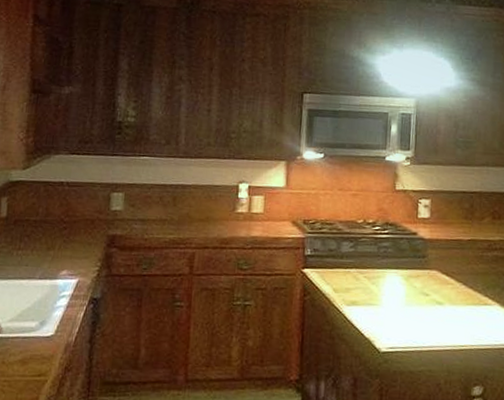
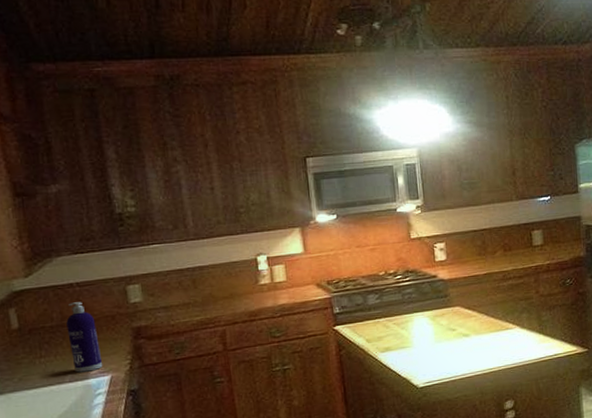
spray bottle: none [46,200,76,272] -> present [66,302,103,373]

